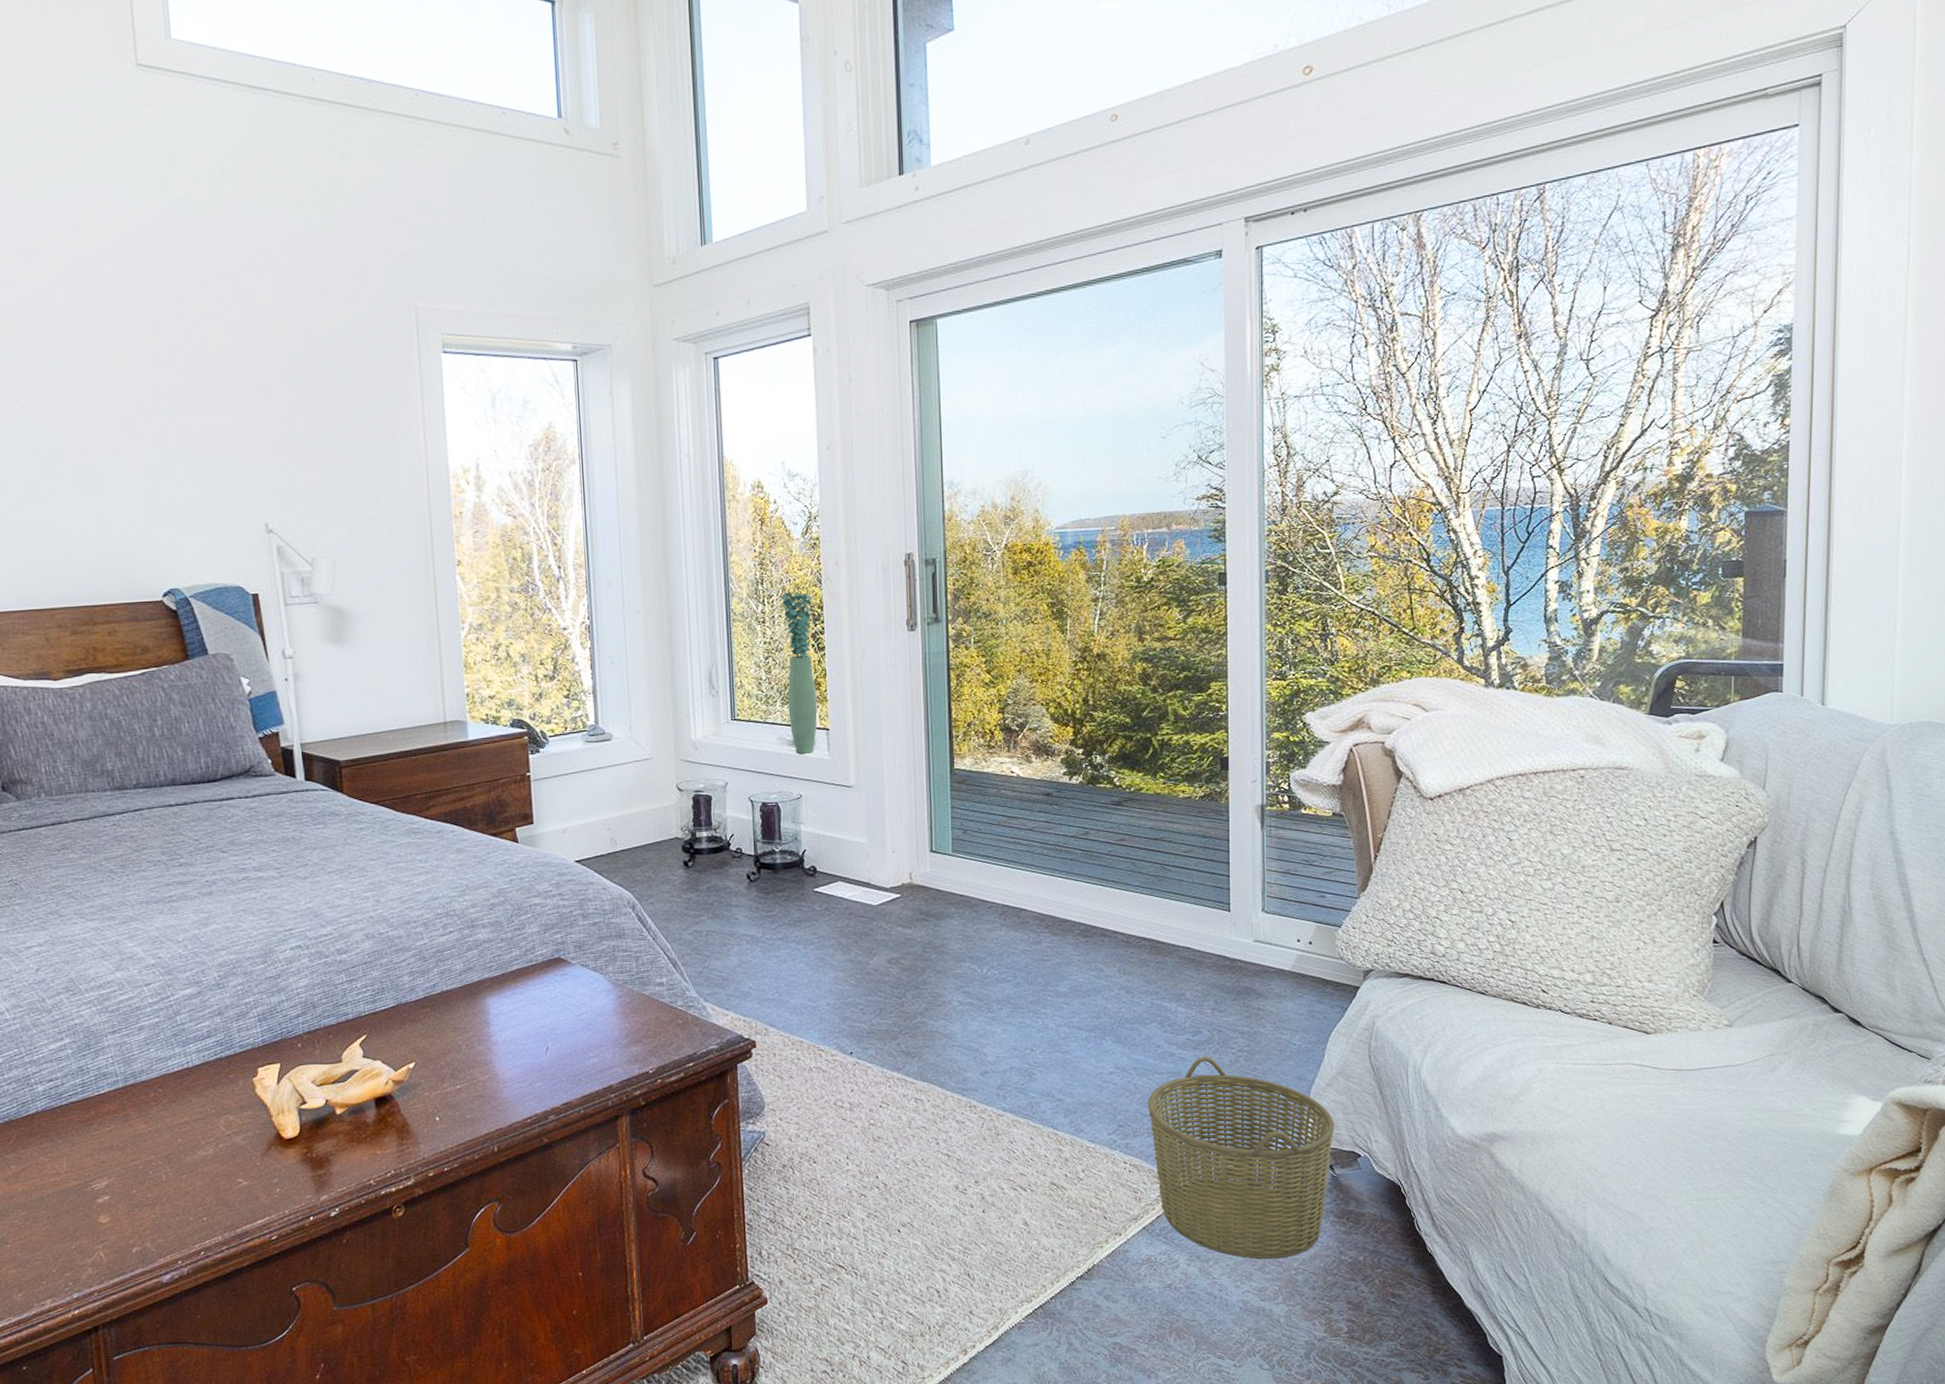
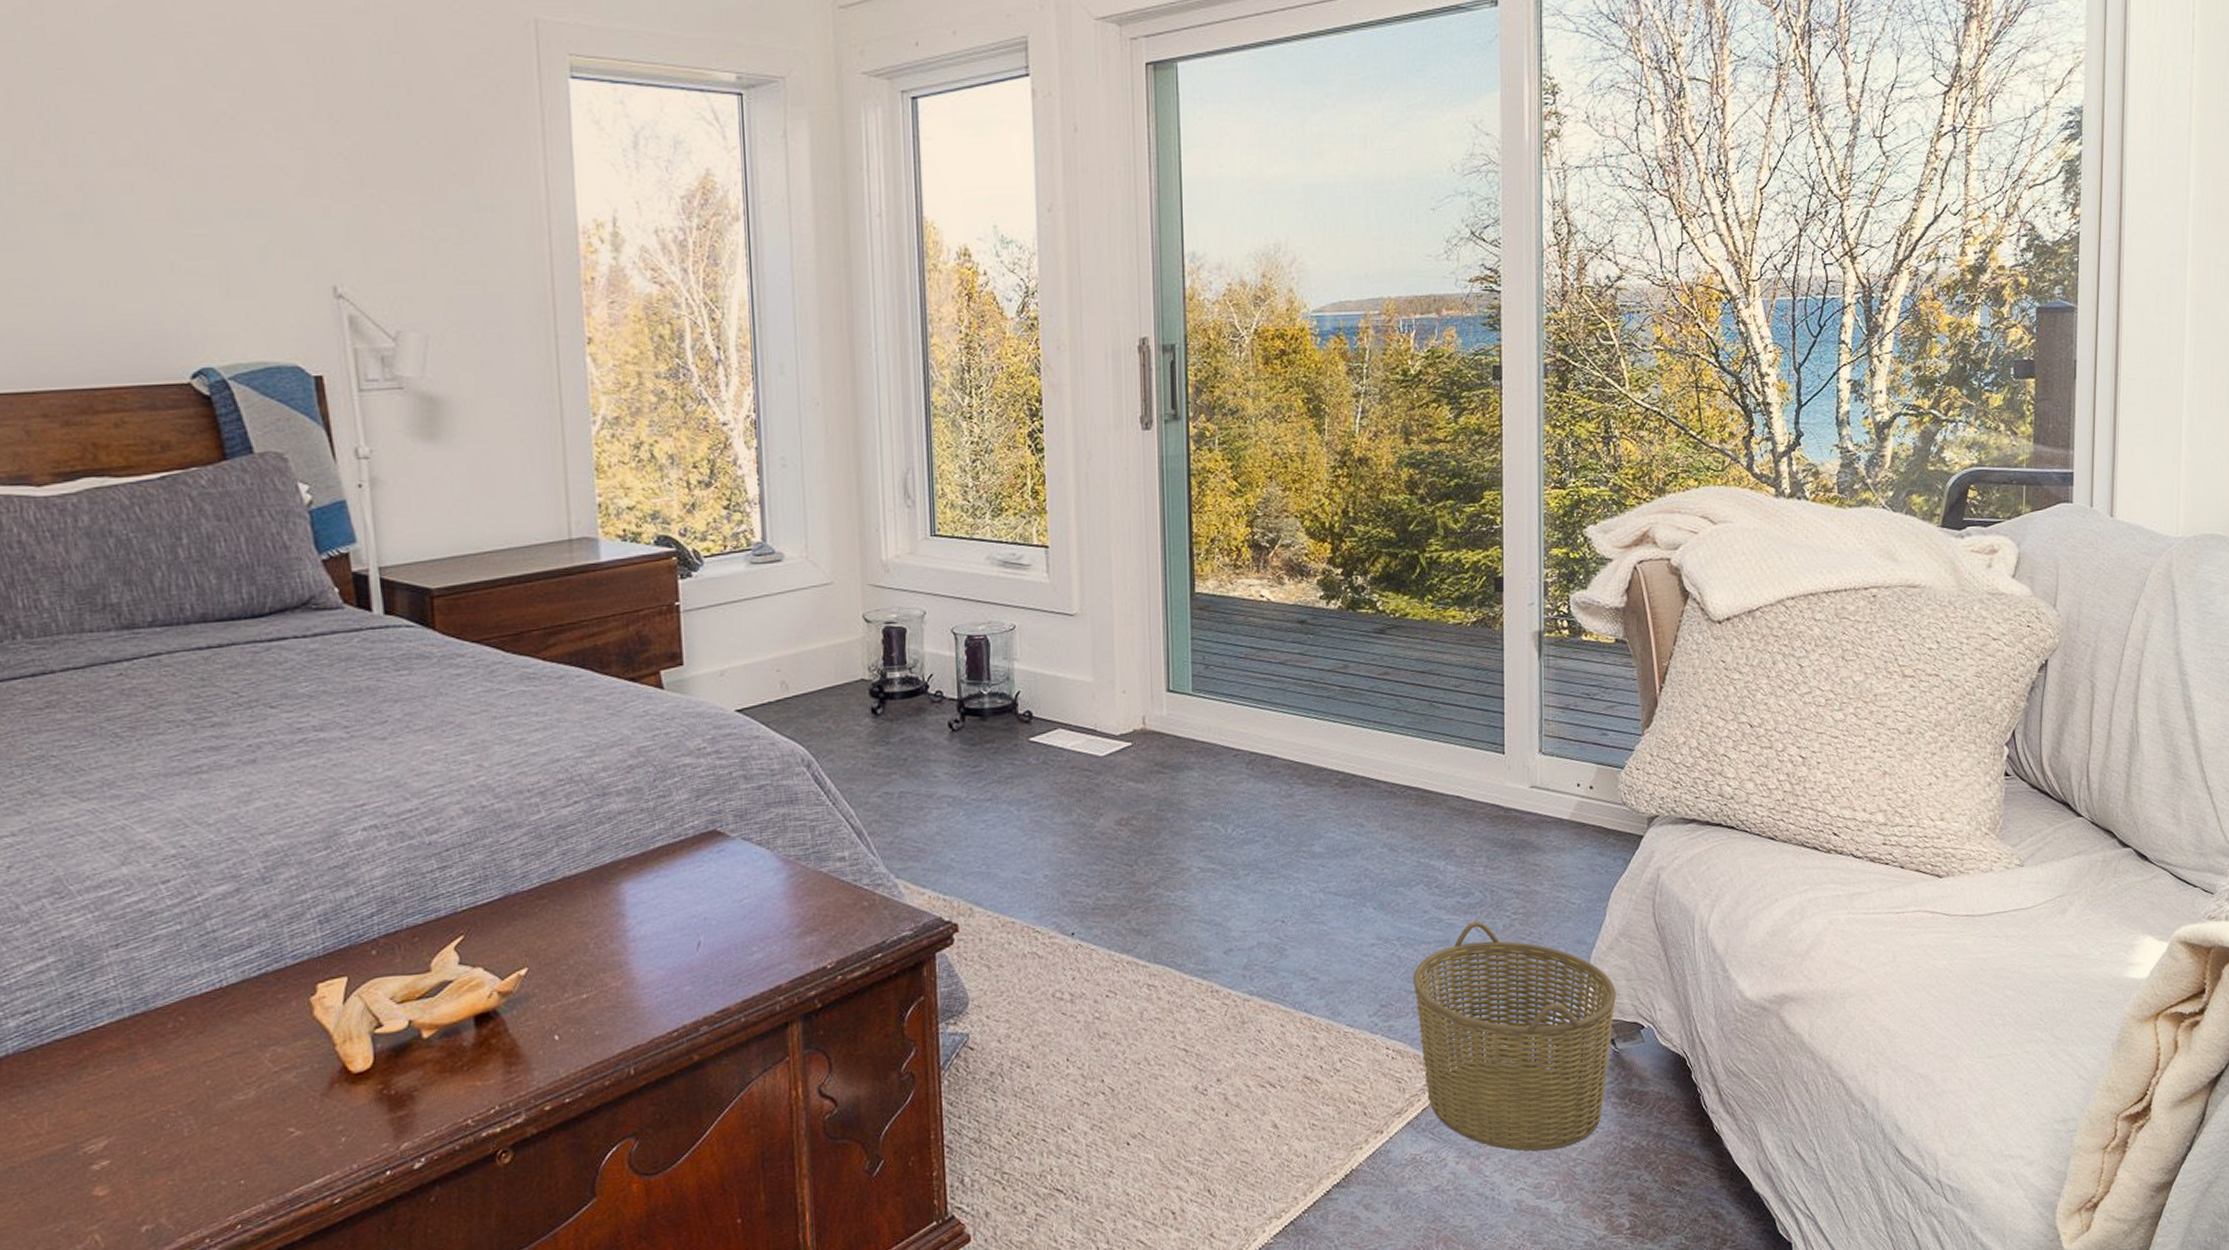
vase: present [781,585,818,755] -> none [991,374,1035,577]

